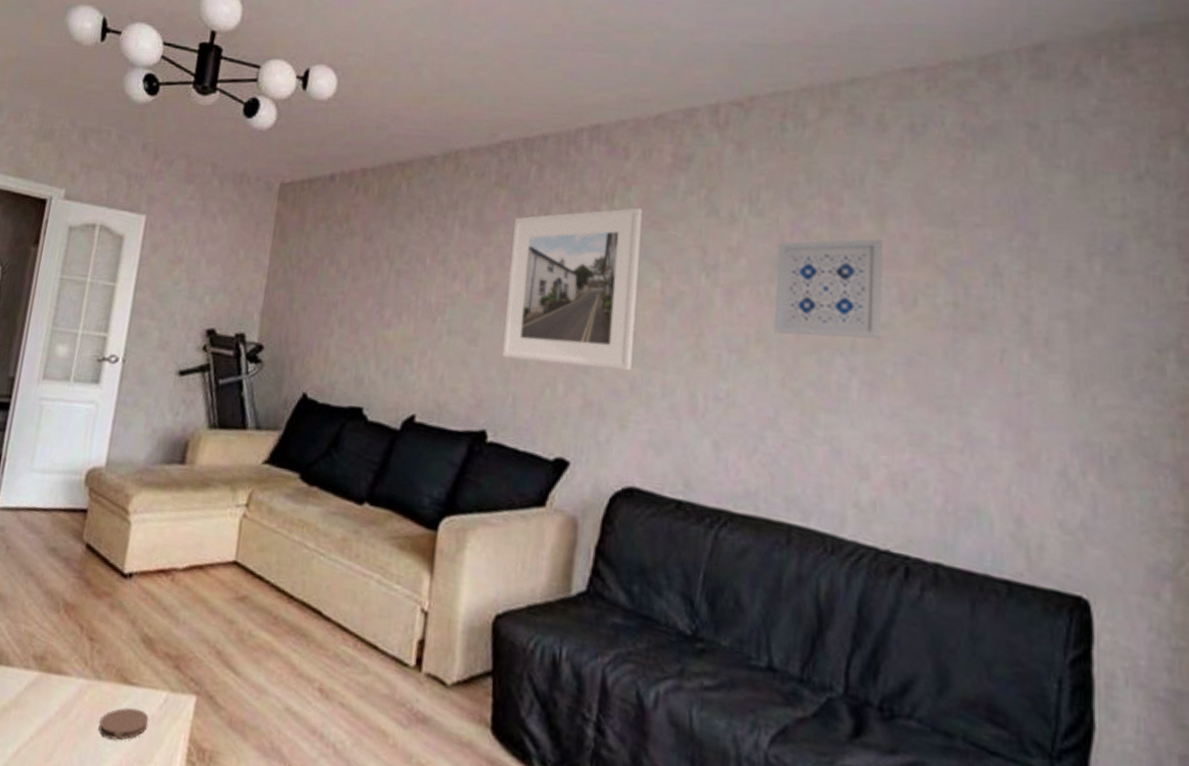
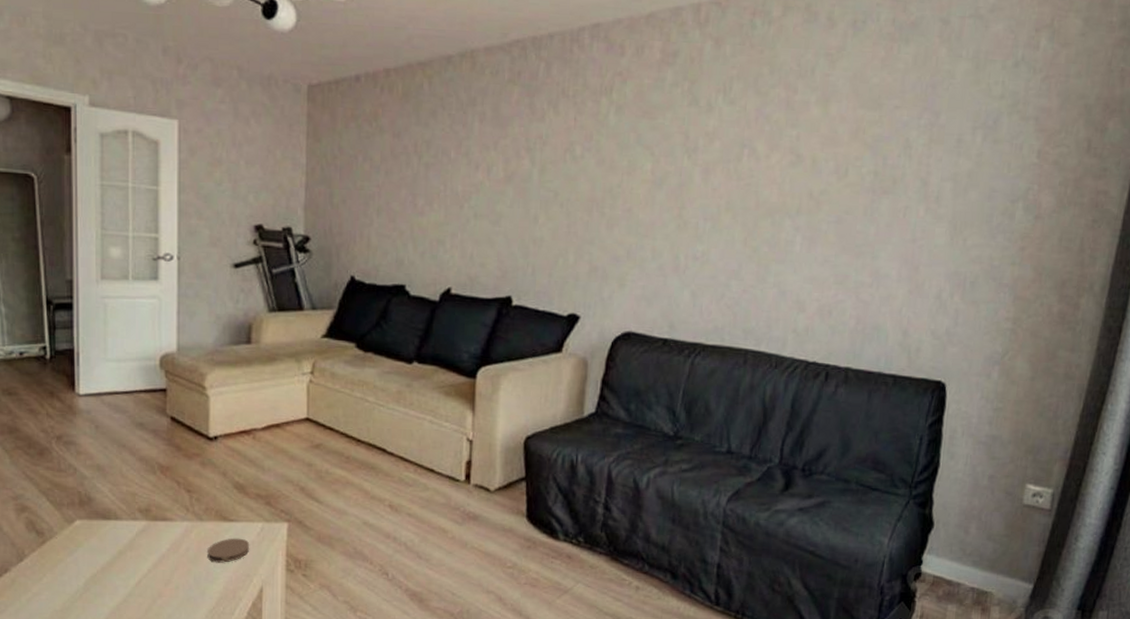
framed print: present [502,207,642,371] -> none [522,99,636,240]
wall art: present [774,239,883,339] -> none [740,121,826,204]

